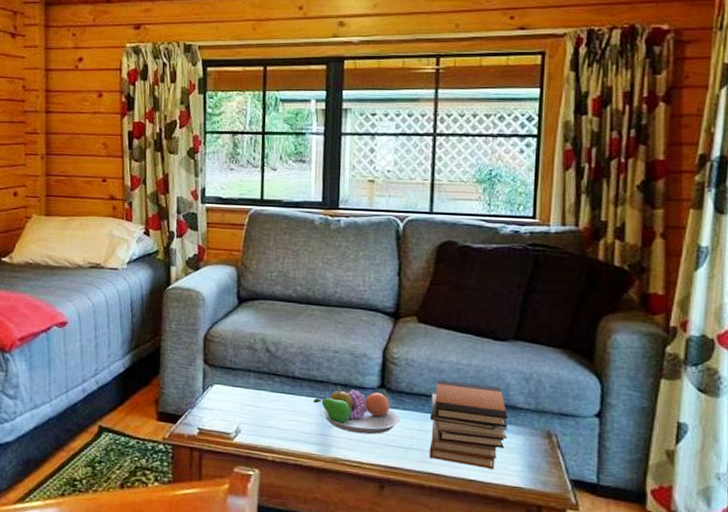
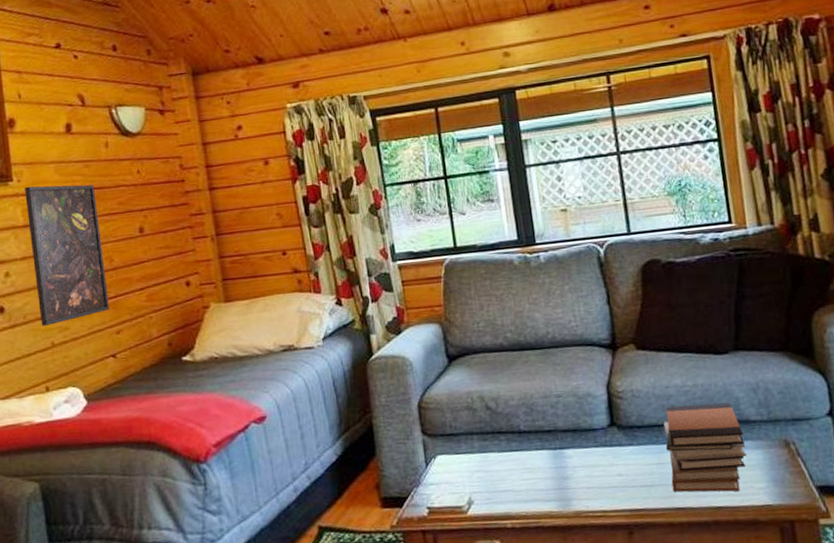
fruit bowl: present [313,385,401,435] -> none [543,430,637,481]

